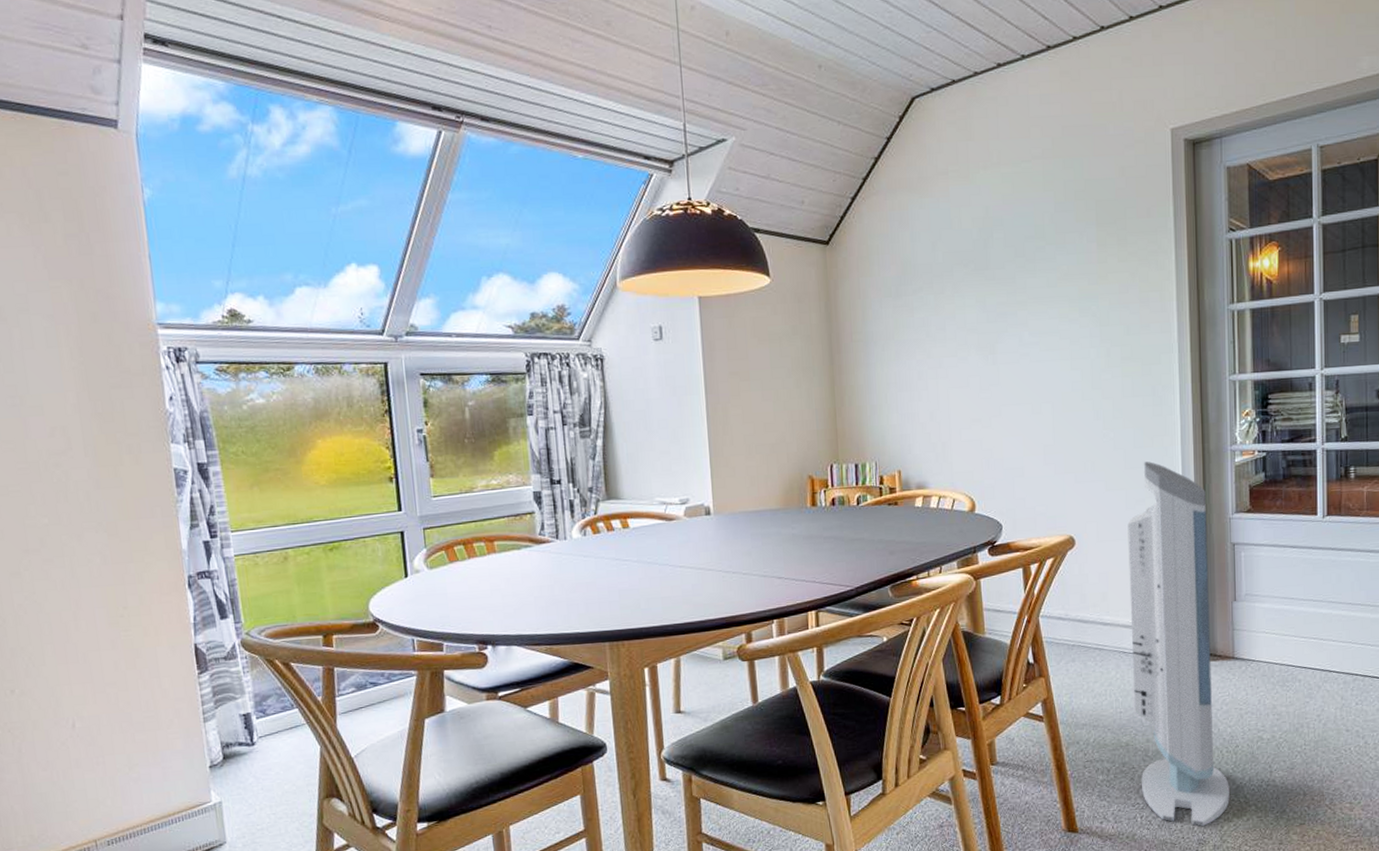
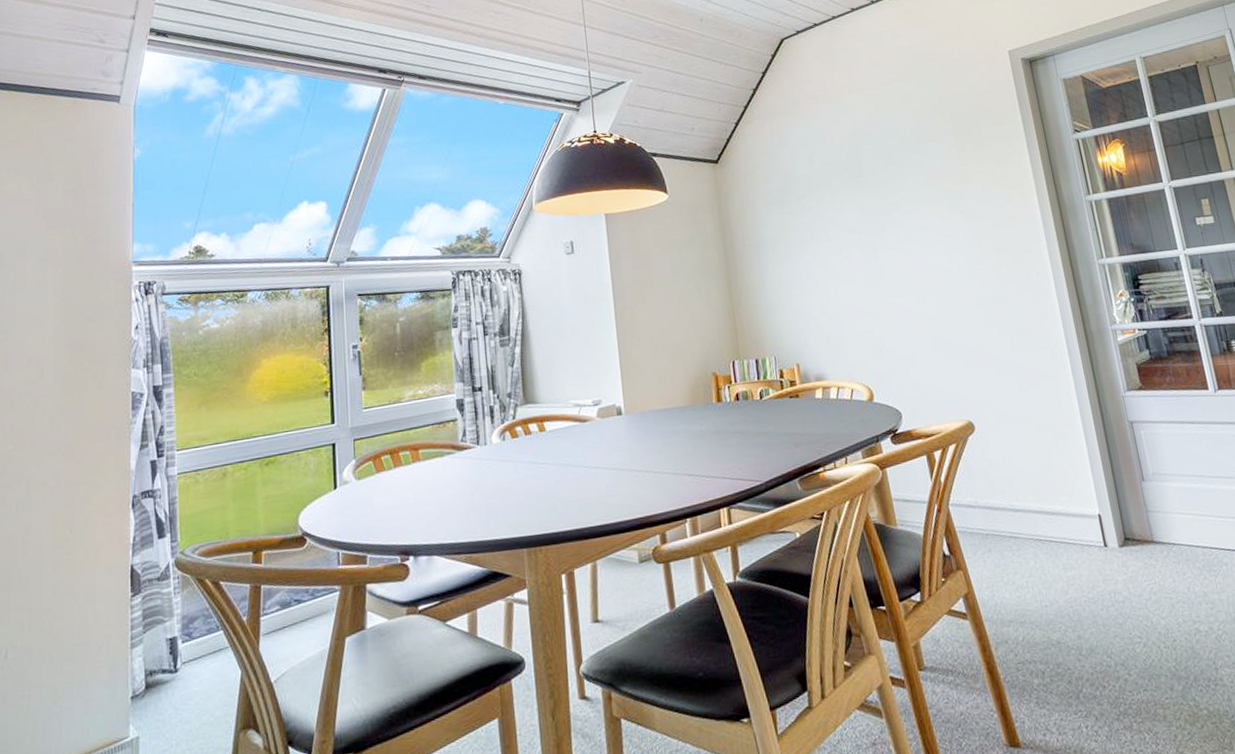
air purifier: present [1127,461,1230,826] -> none [1023,344,1179,736]

